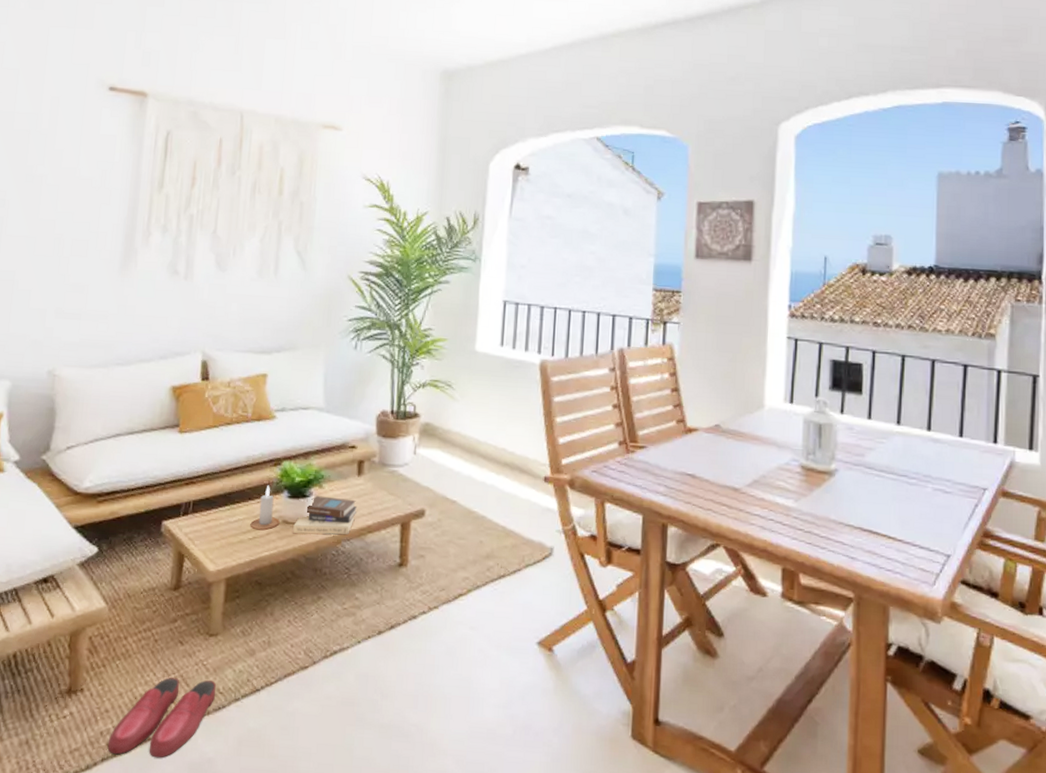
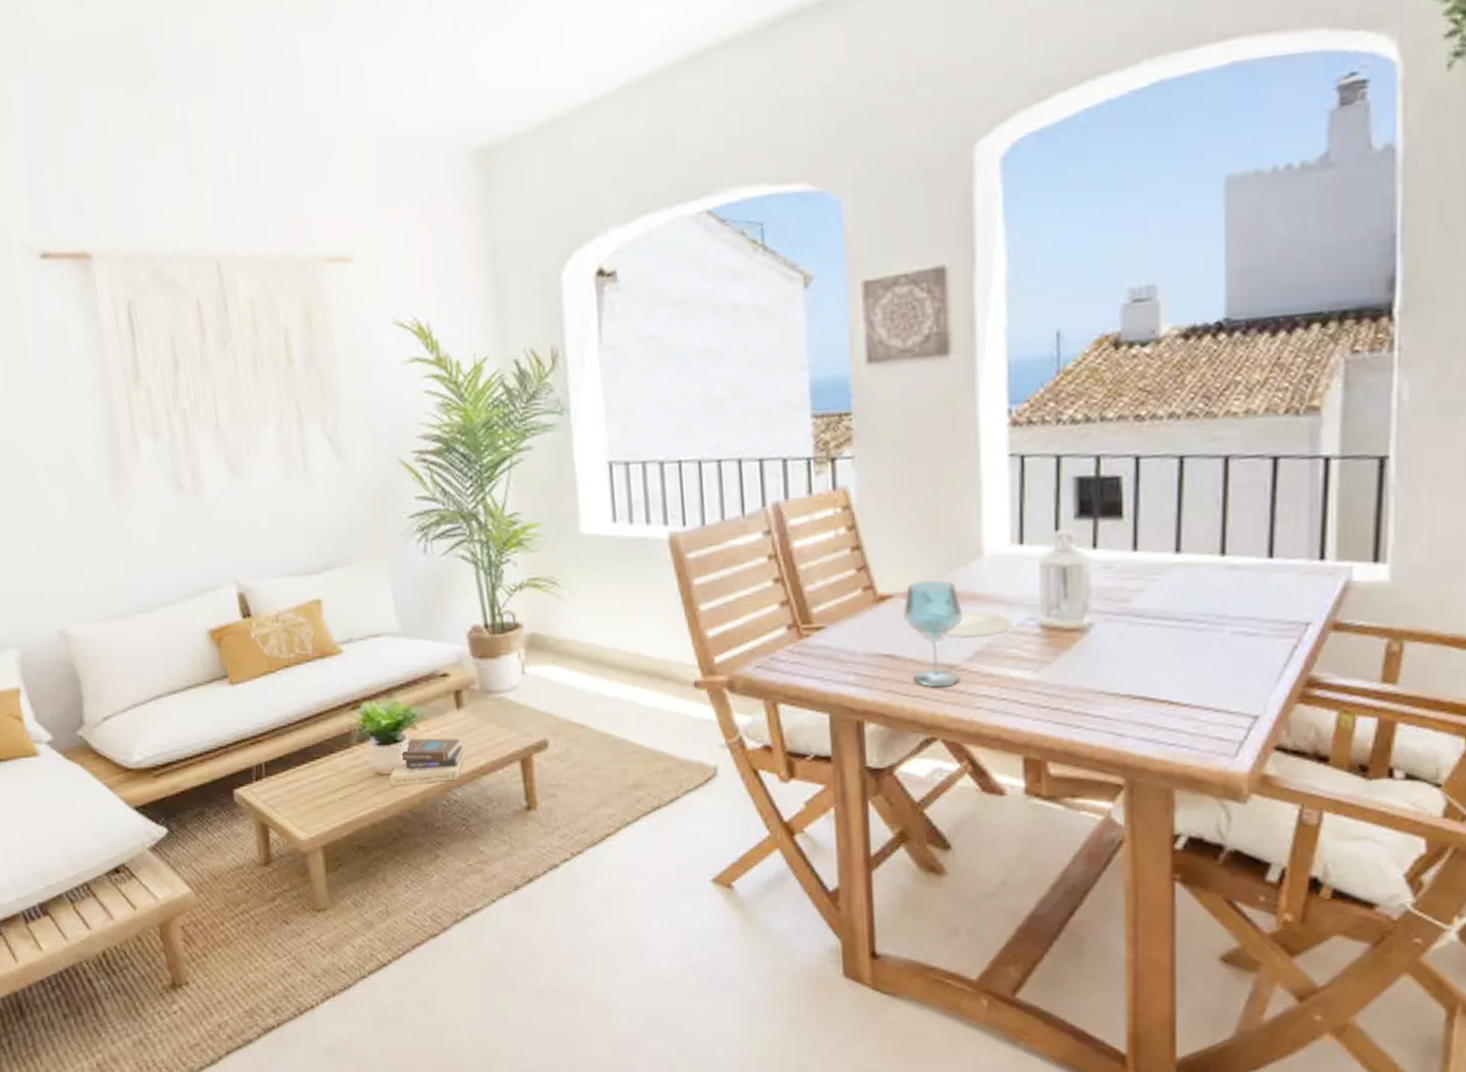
slippers: present [107,677,216,758] -> none [228,959,338,1046]
candle: present [250,485,280,530] -> none [337,733,373,787]
wine glass: none [703,421,747,505] -> present [903,580,963,687]
plate: none [732,449,782,470] -> present [944,612,1013,639]

